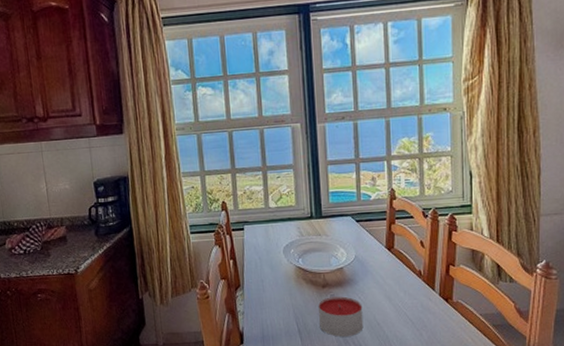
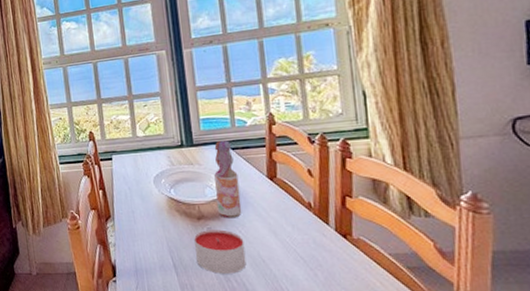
bottle: none [339,212,362,286] -> present [214,140,242,219]

